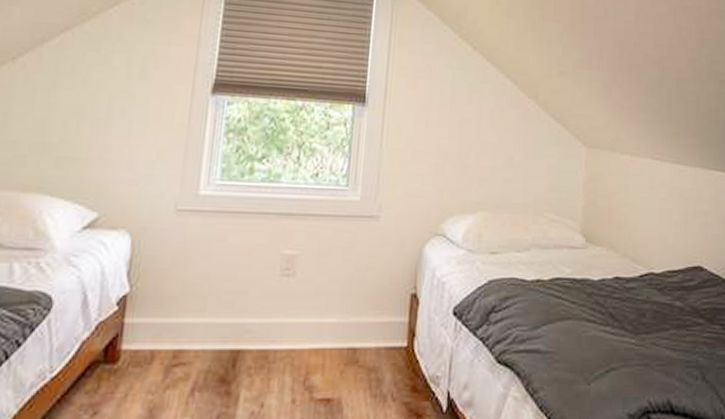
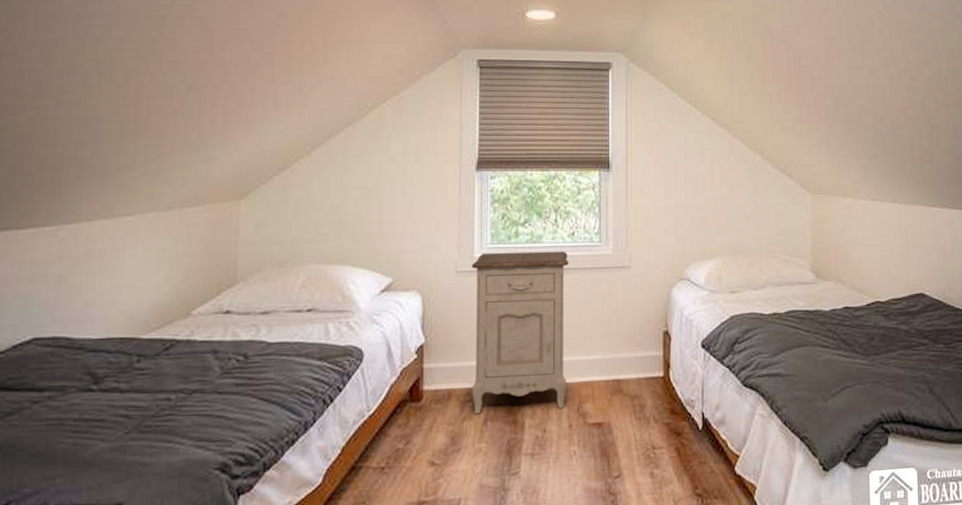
nightstand: none [179,190,309,382] -> present [471,251,569,415]

